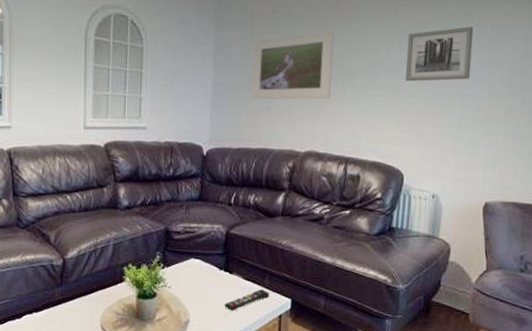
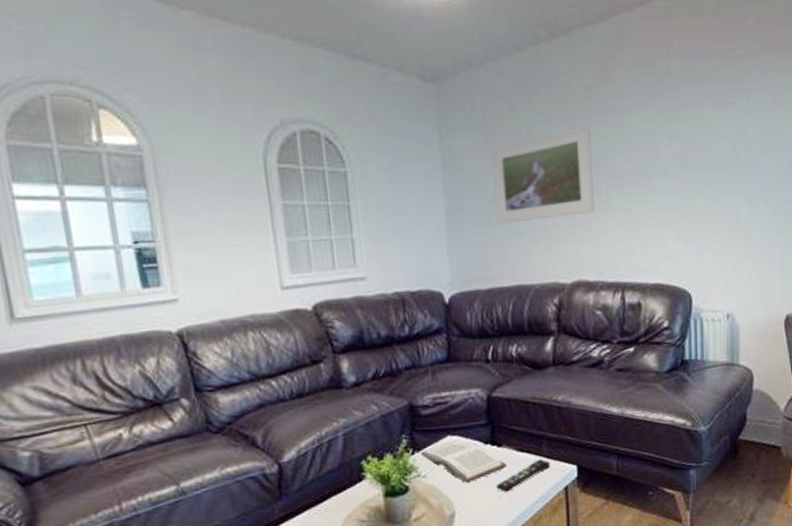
book: none [169,263,235,298] -> present [420,440,507,483]
wall art: present [406,26,474,82] -> none [679,105,754,181]

